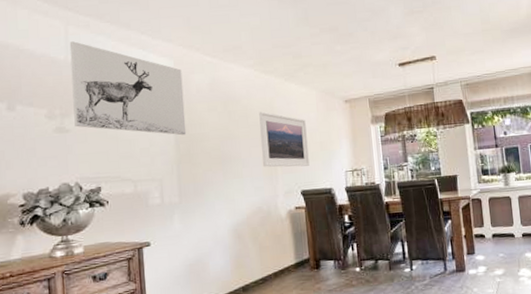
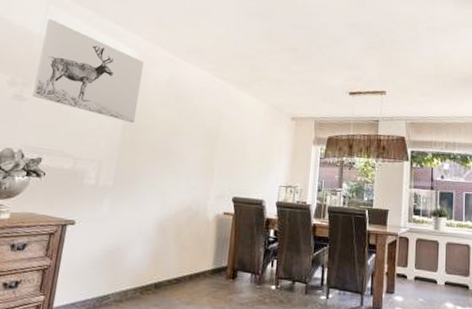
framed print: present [259,111,309,168] -> none [201,113,251,174]

